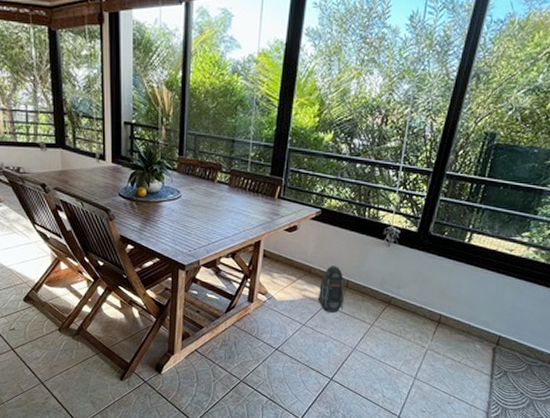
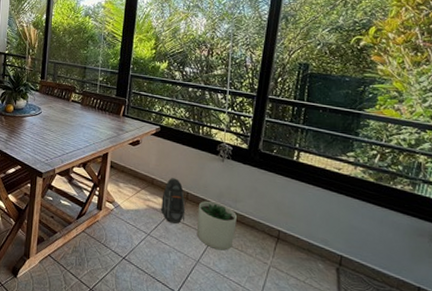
planter: none [354,289,398,337] -> present [196,201,237,251]

